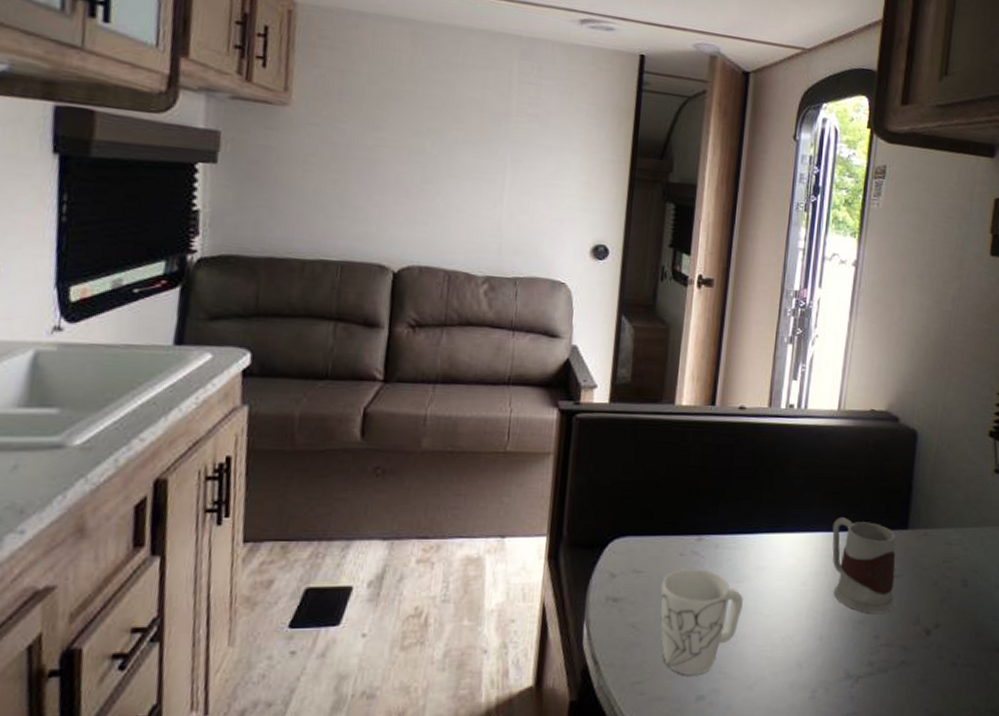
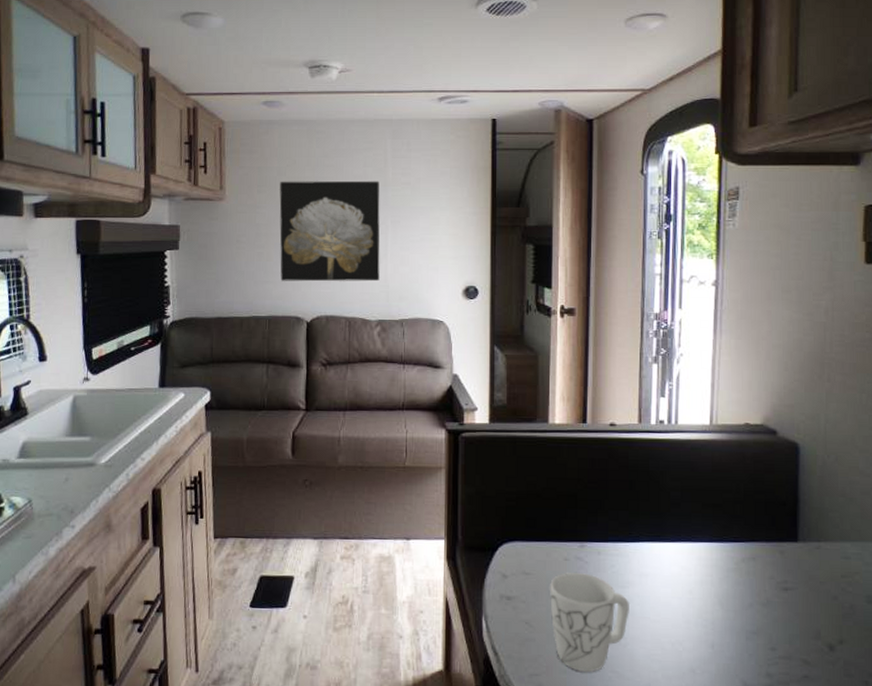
wall art: none [361,91,500,230] -> present [279,180,380,282]
mug: present [832,517,896,613] -> none [715,529,791,625]

